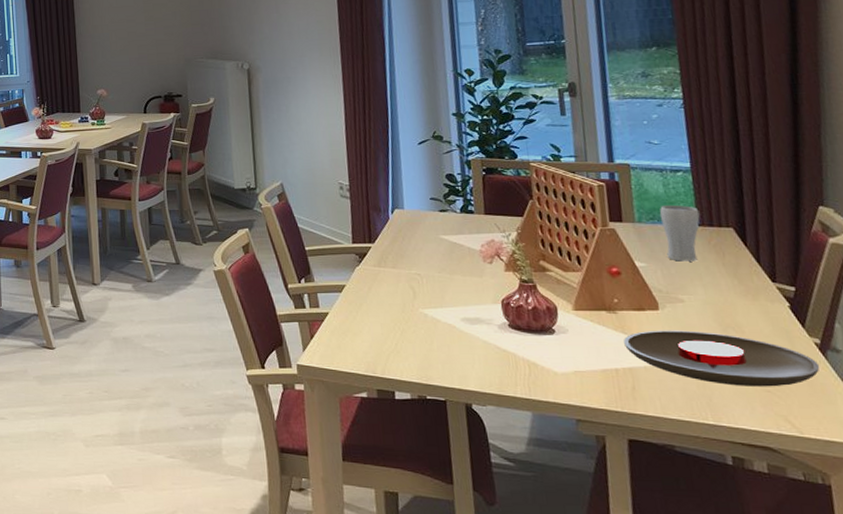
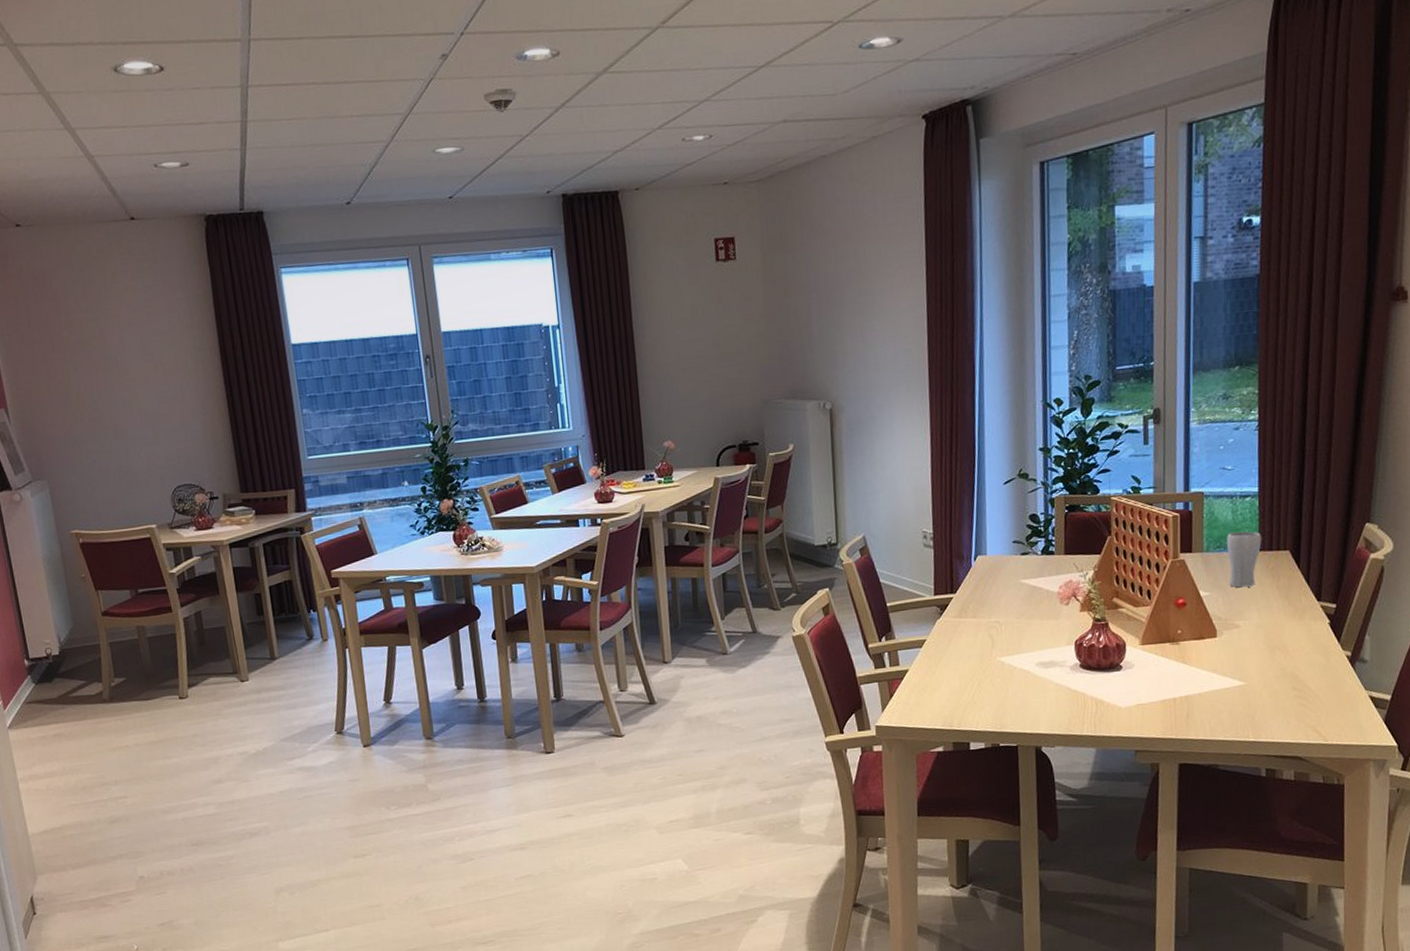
plate: present [624,330,820,387] -> none [1183,654,1348,703]

